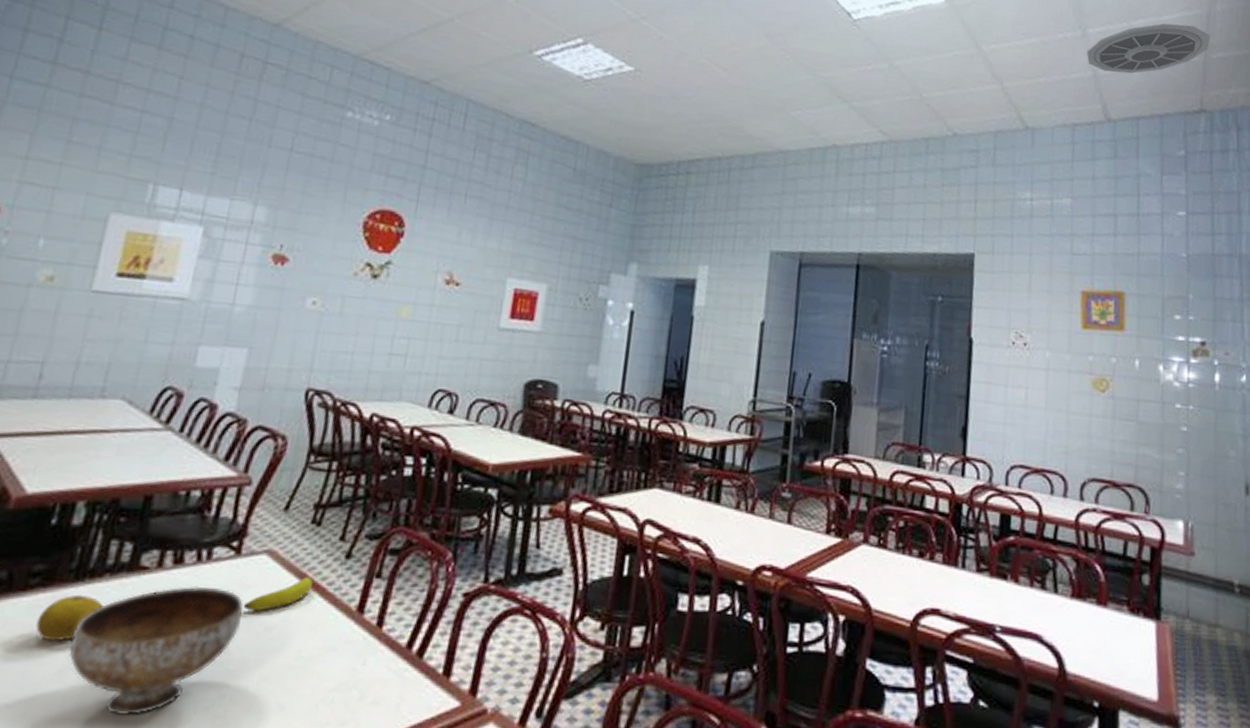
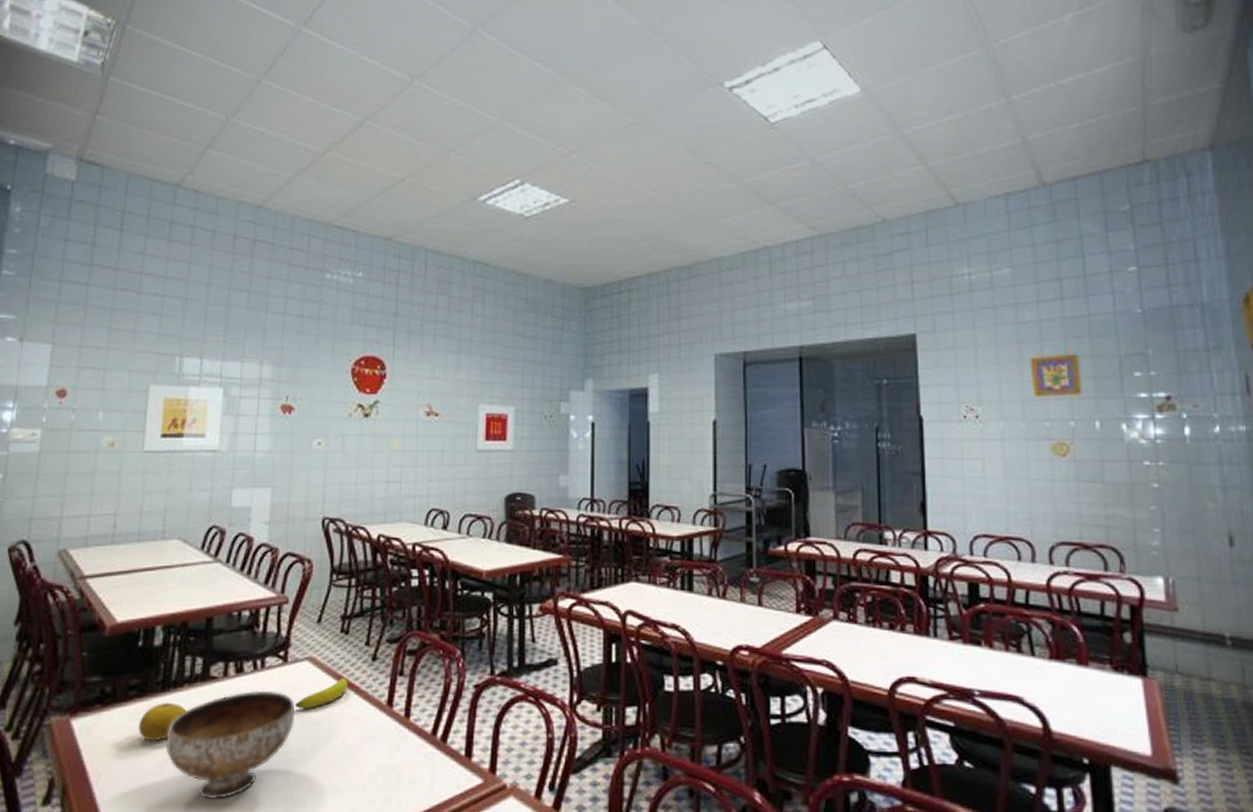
ceiling vent: present [1086,23,1210,74] -> none [1013,75,1147,136]

